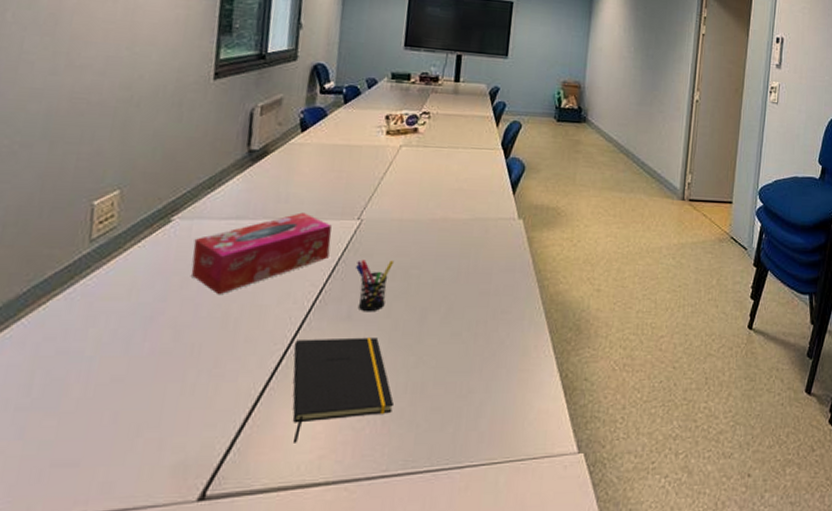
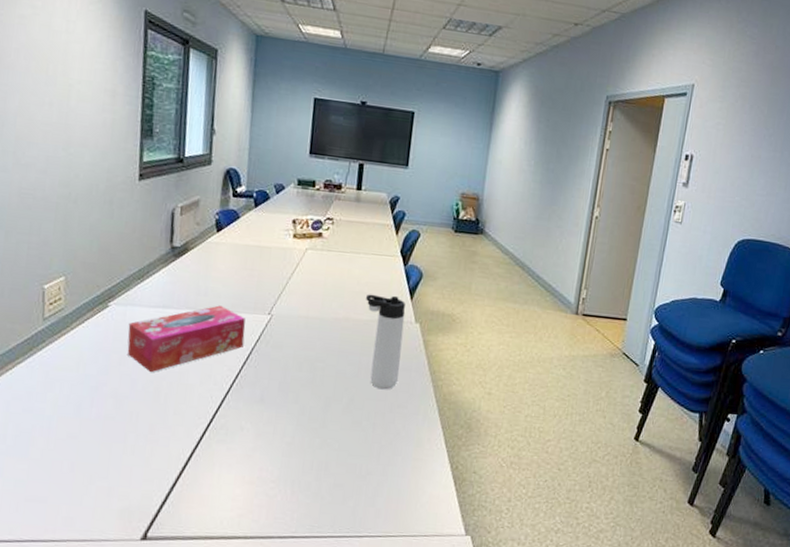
notepad: present [292,337,394,443] -> none [215,416,301,502]
pen holder: present [355,259,395,312] -> none [266,350,302,398]
thermos bottle: none [465,191,508,295] -> present [366,294,405,390]

